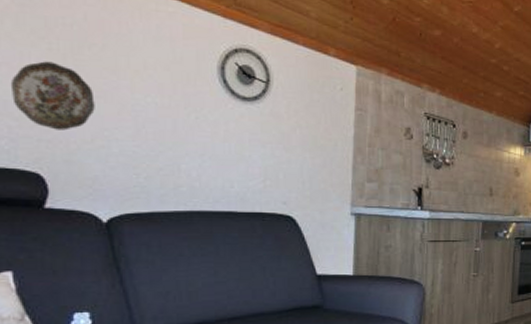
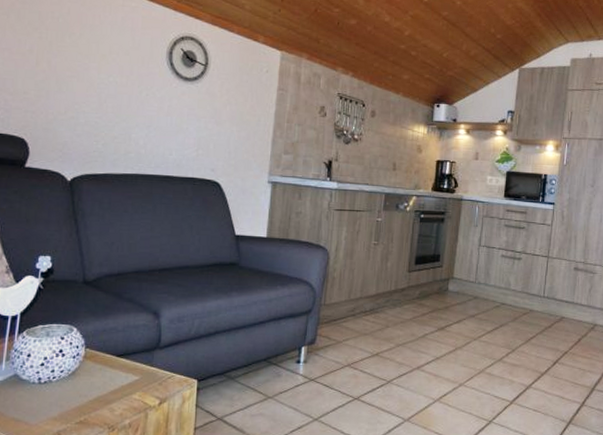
decorative plate: present [10,61,95,131] -> none [9,47,70,104]

